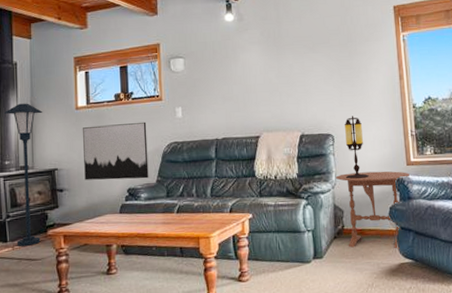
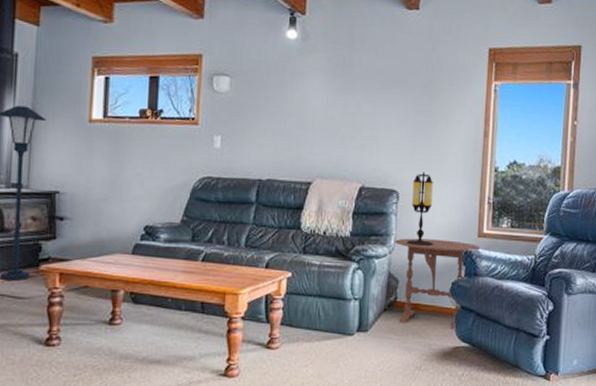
wall art: present [82,121,149,180] -> none [92,144,176,217]

